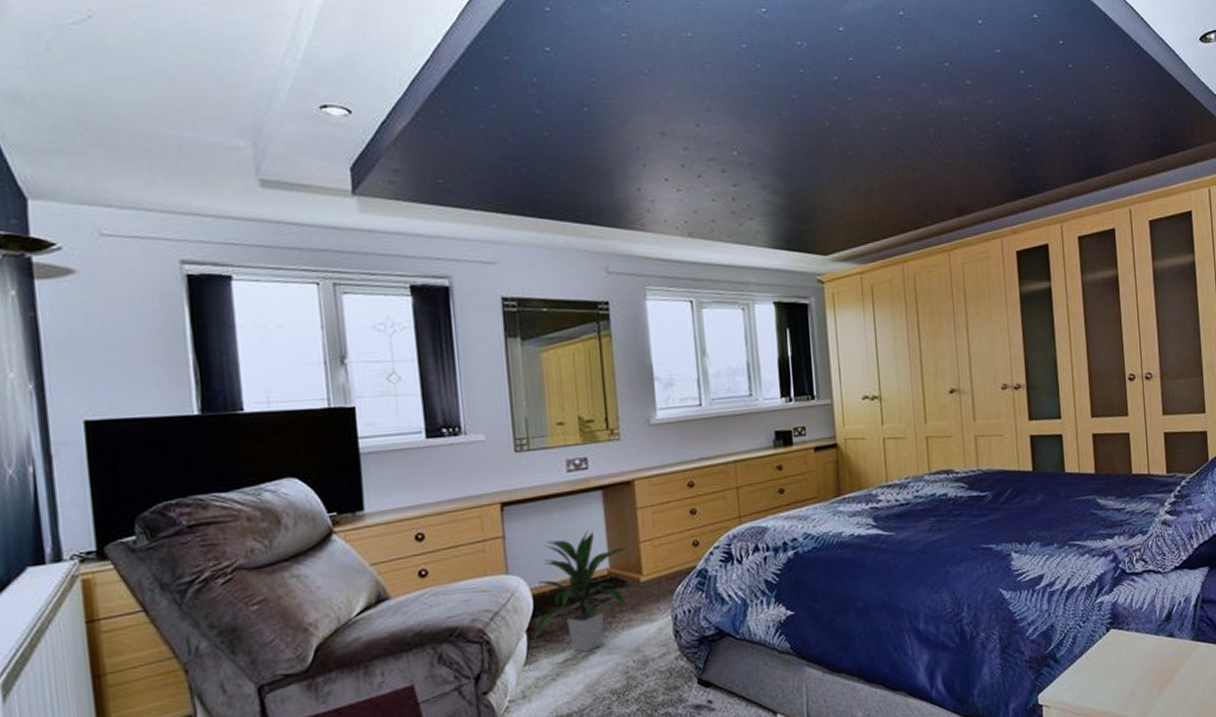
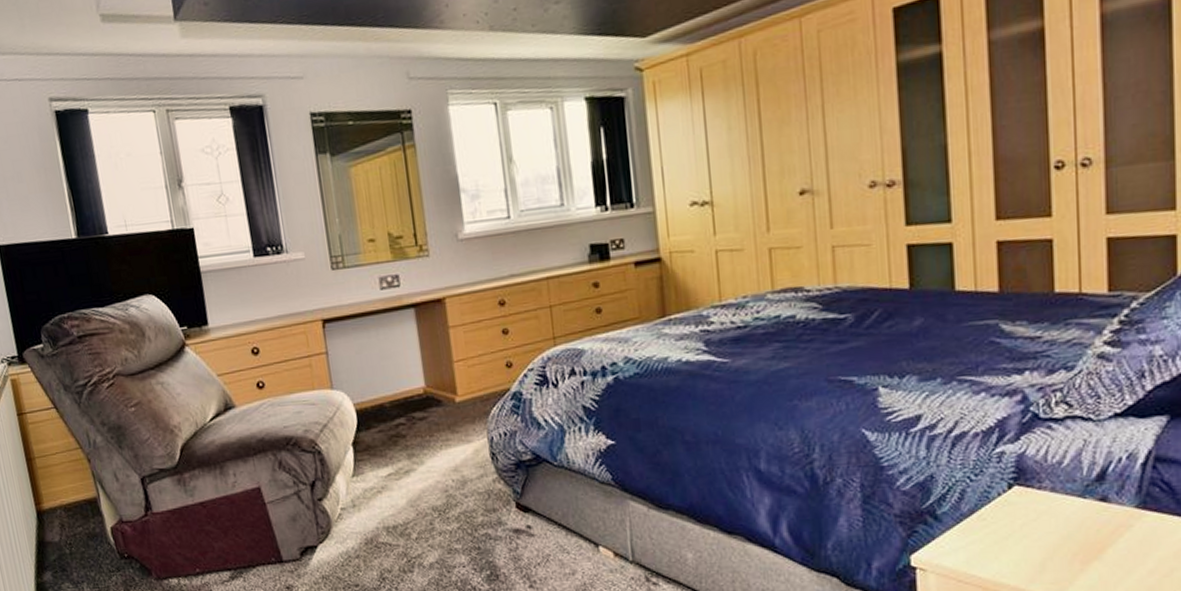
indoor plant: present [533,529,632,653] -> none [358,347,446,468]

